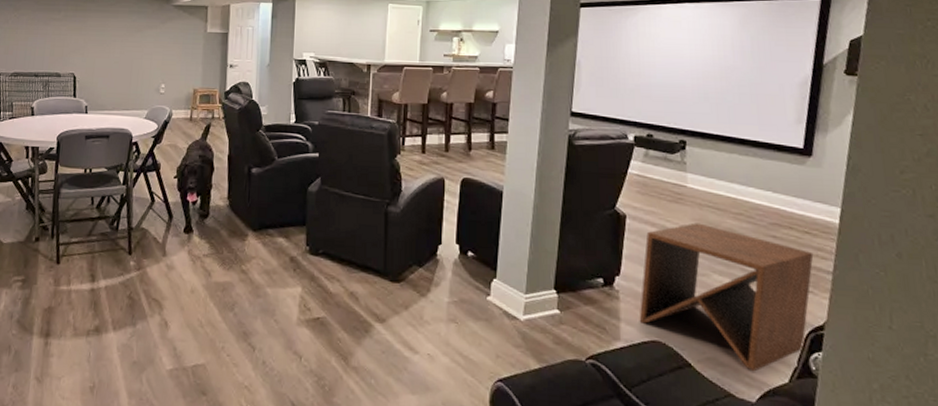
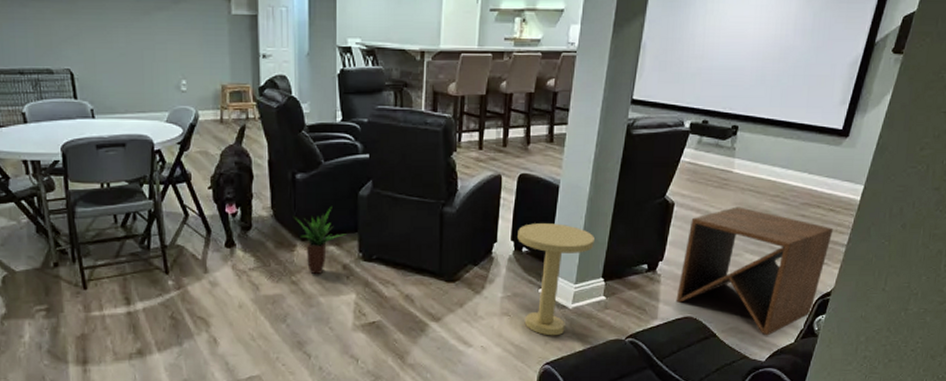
potted plant: none [246,199,295,265] -> present [293,206,346,274]
side table: none [462,227,543,350] -> present [517,223,594,336]

